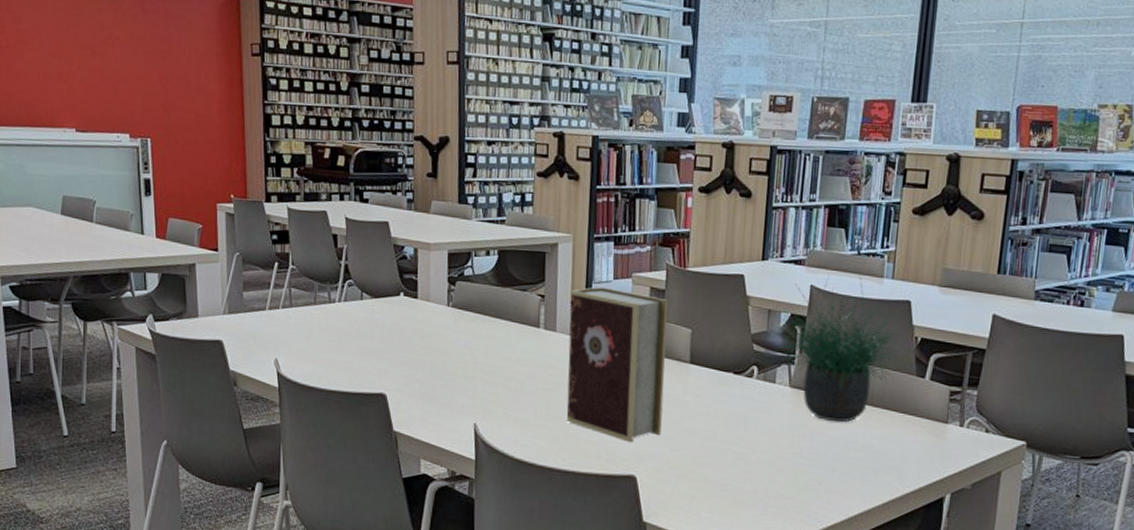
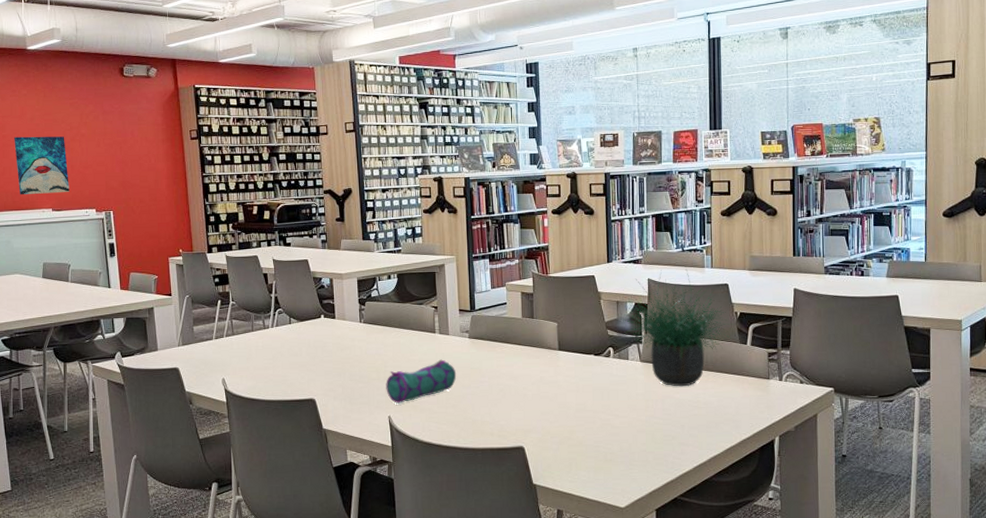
wall art: none [31,32,98,110] -> present [14,136,70,195]
pencil case: none [473,360,562,410] -> present [386,359,457,404]
book: present [566,286,669,443] -> none [458,295,541,420]

